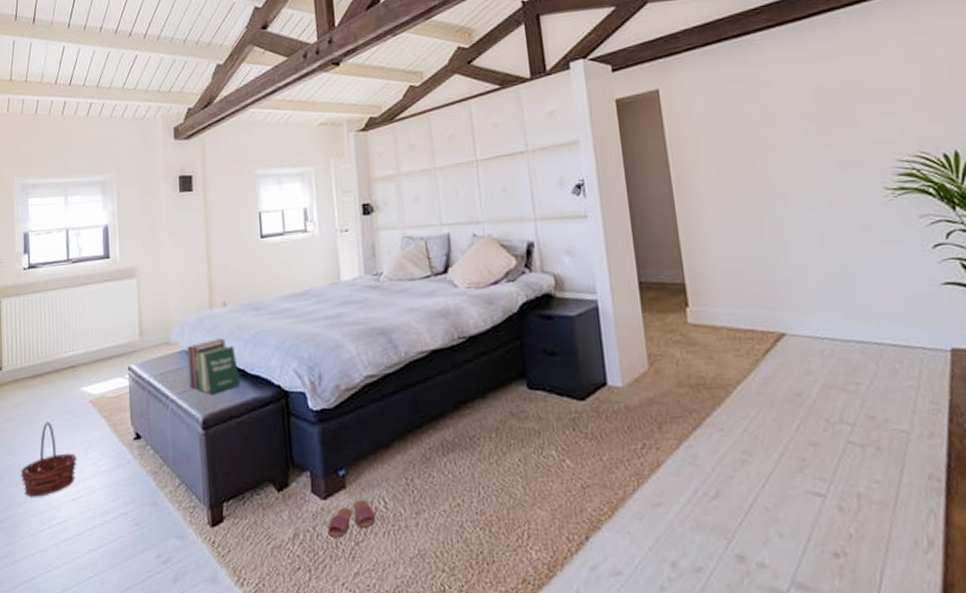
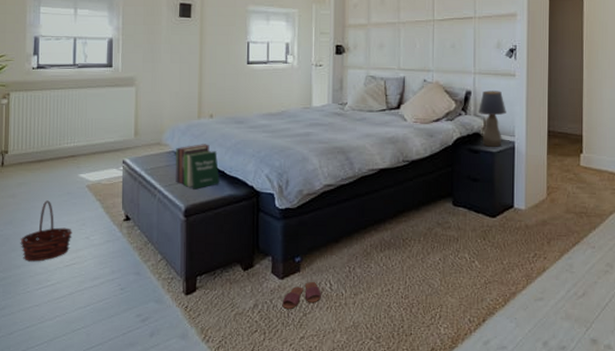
table lamp: none [545,238,582,310] -> present [477,90,506,147]

